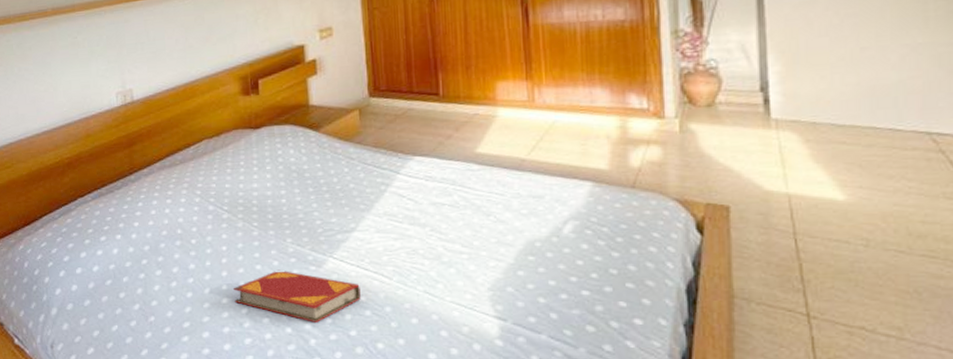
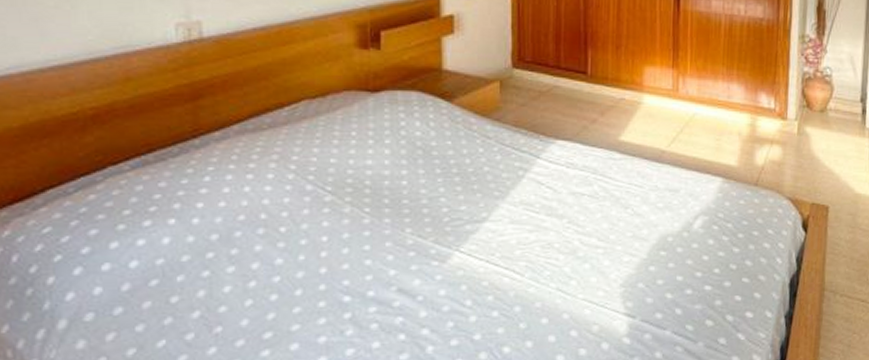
hardback book: present [234,269,361,323] -> none [334,265,488,327]

